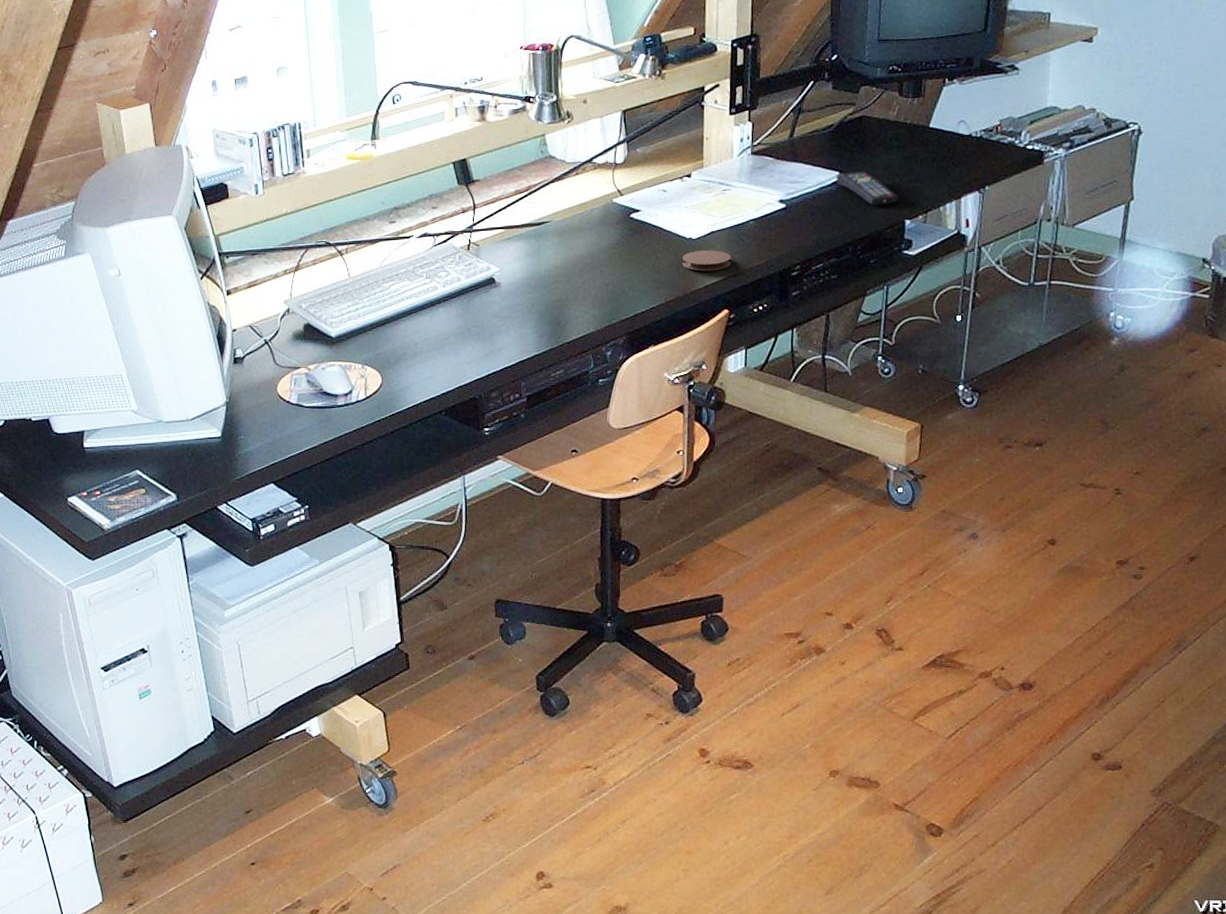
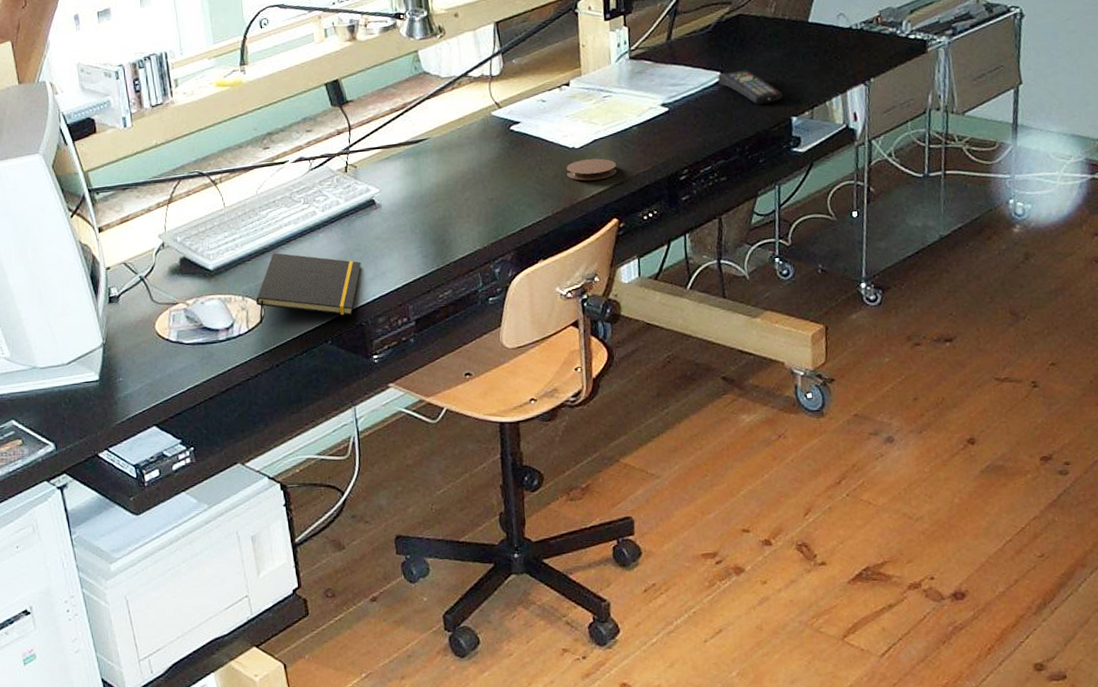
notepad: none [375,324,478,392] -> present [256,252,361,324]

